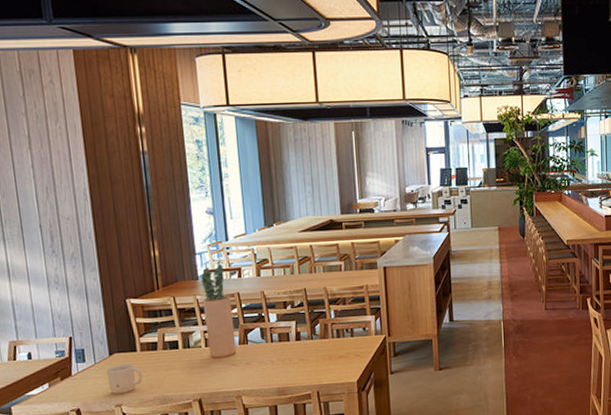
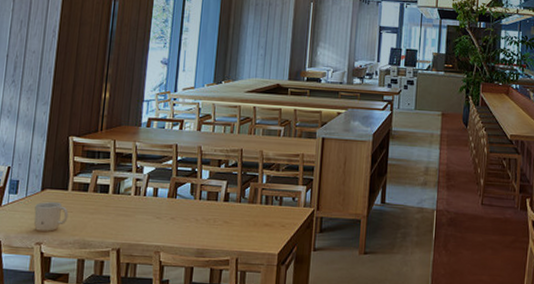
vase: present [201,258,237,358] -> none [137,108,169,209]

